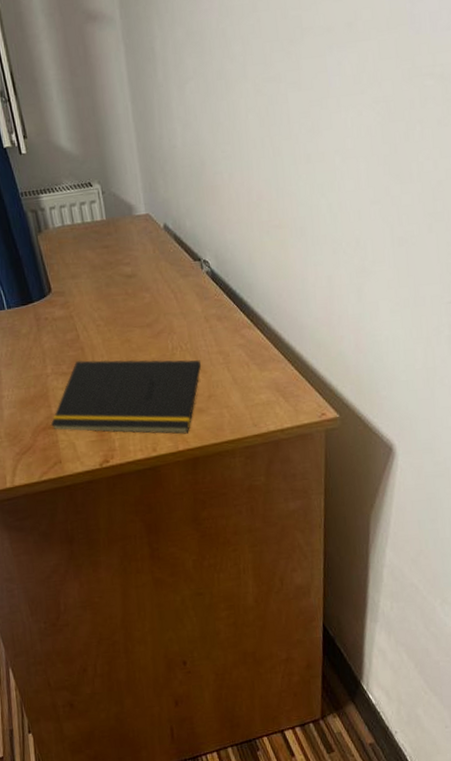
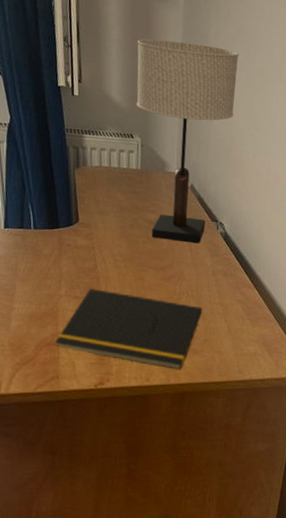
table lamp: none [77,58,199,293] -> present [136,39,240,244]

